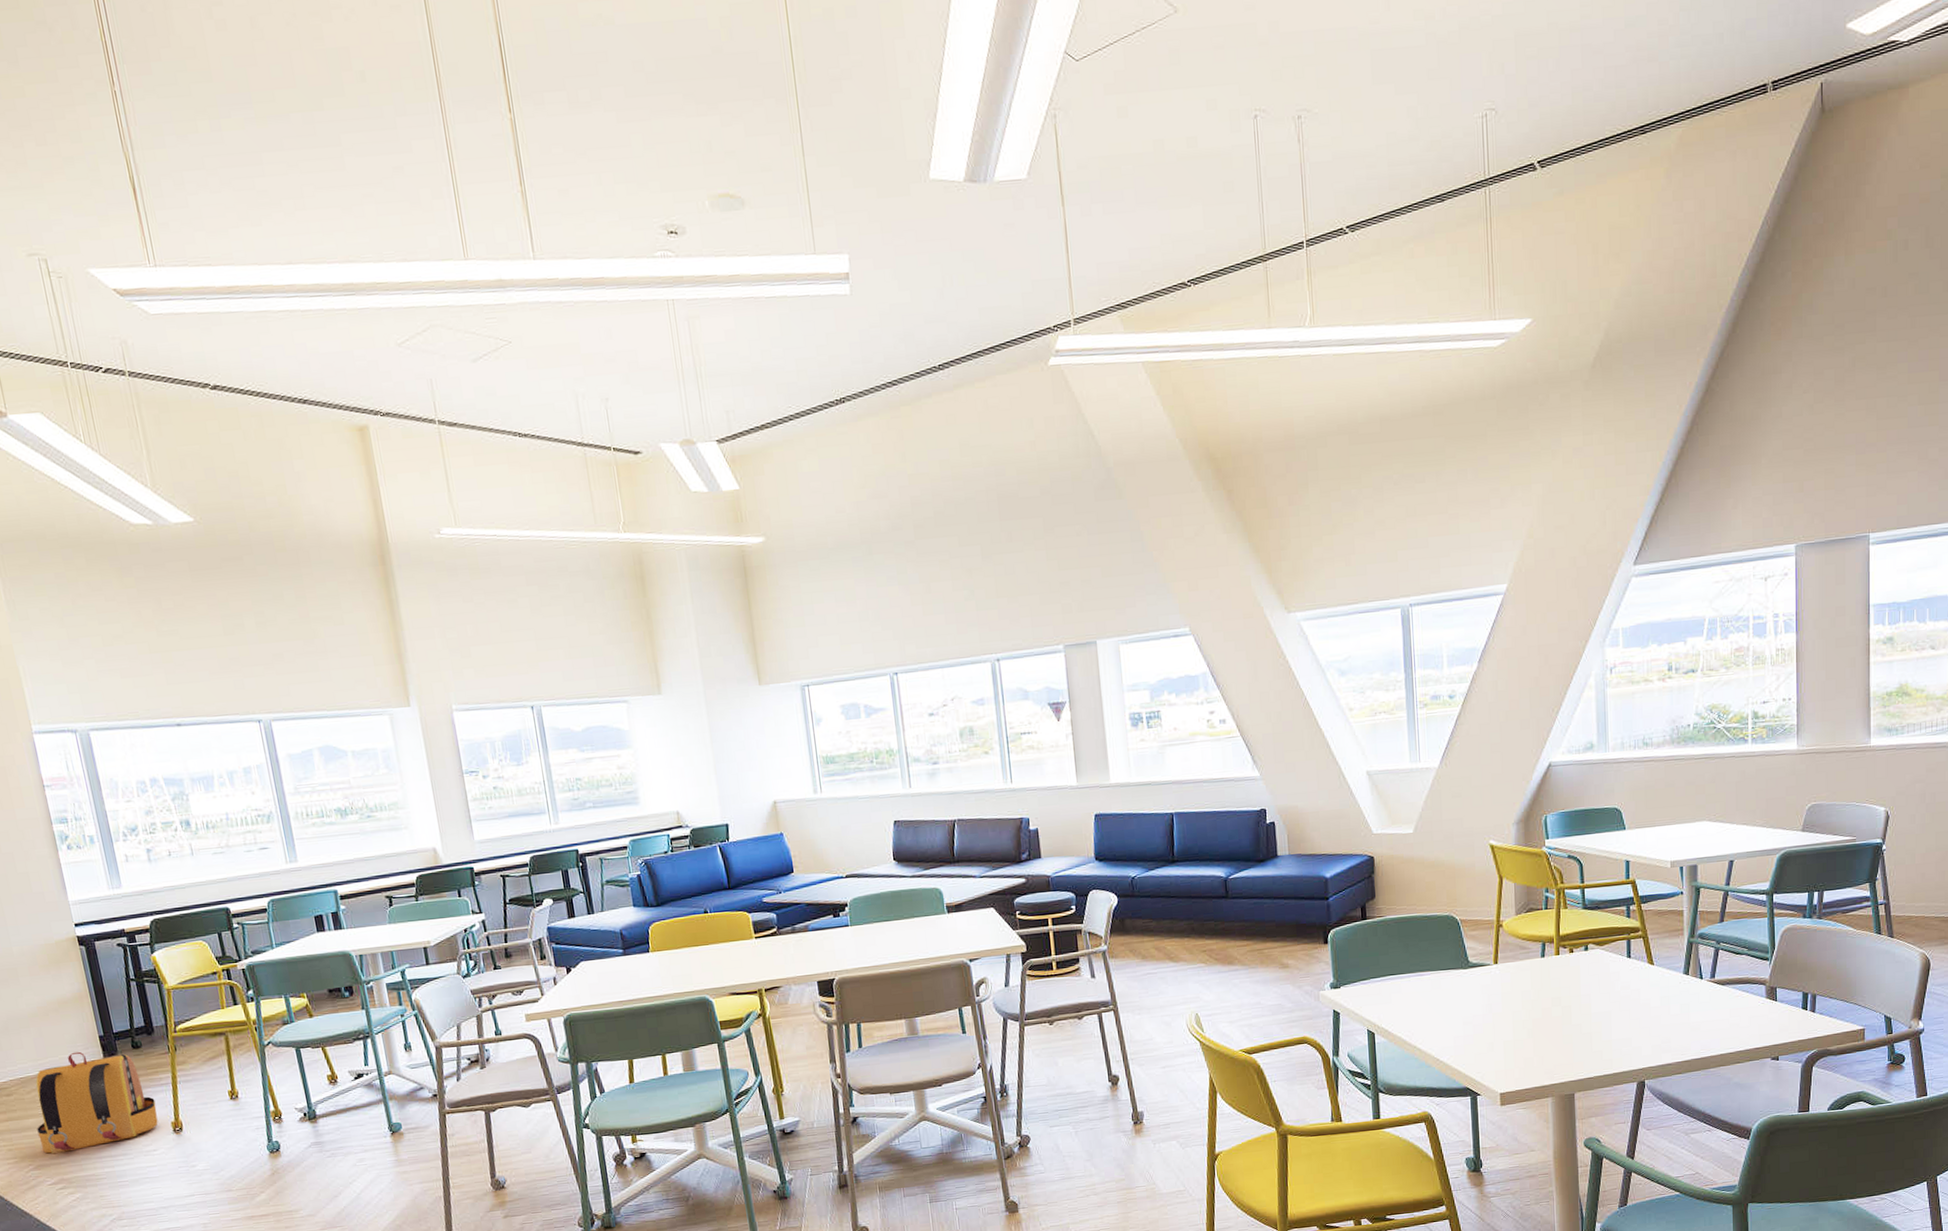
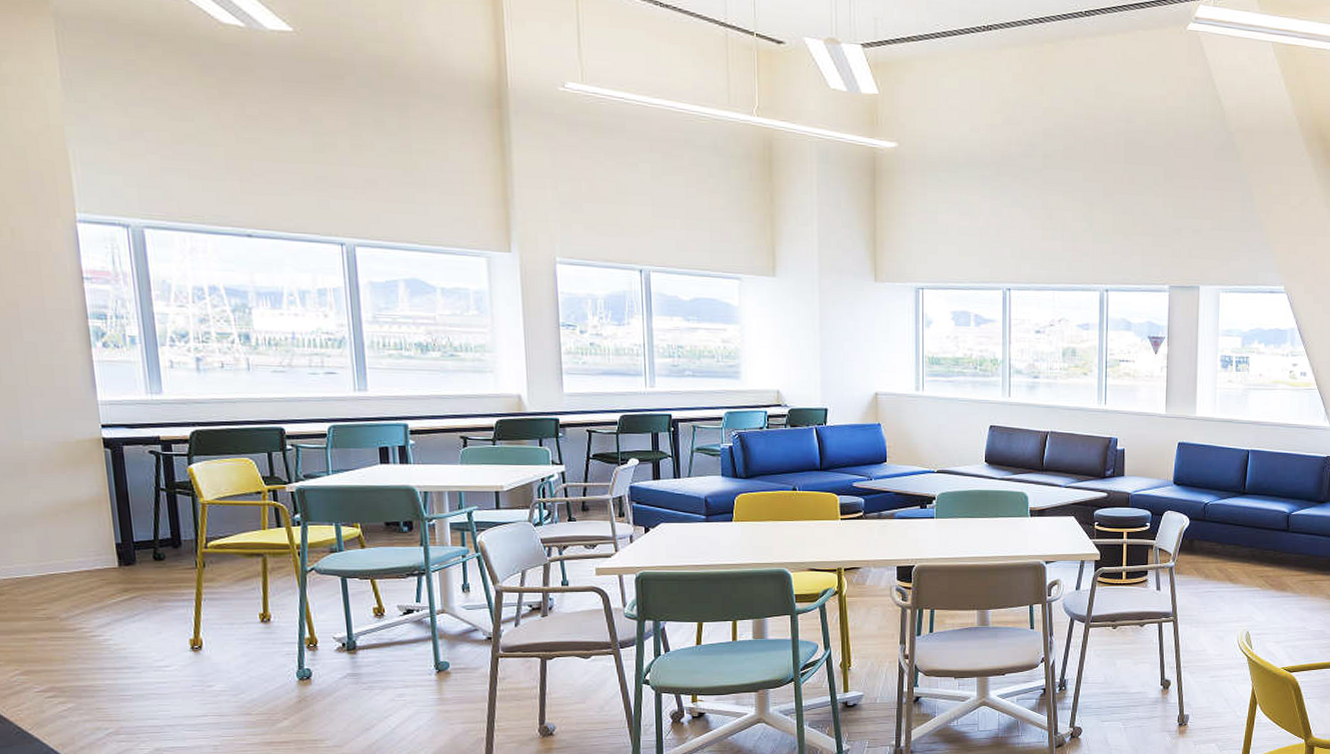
backpack: present [35,1051,159,1155] -> none [29,557,175,661]

